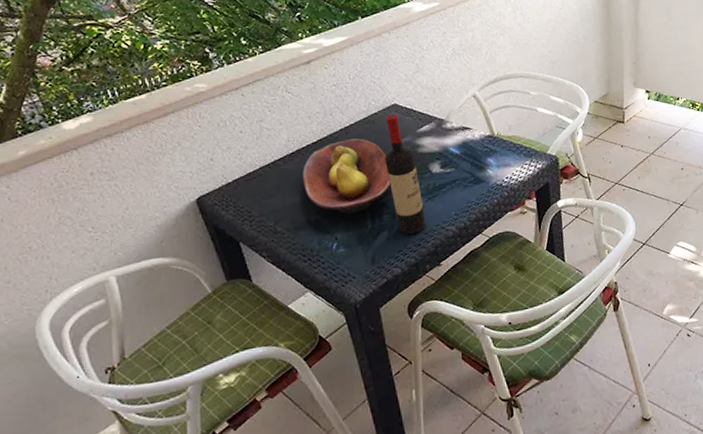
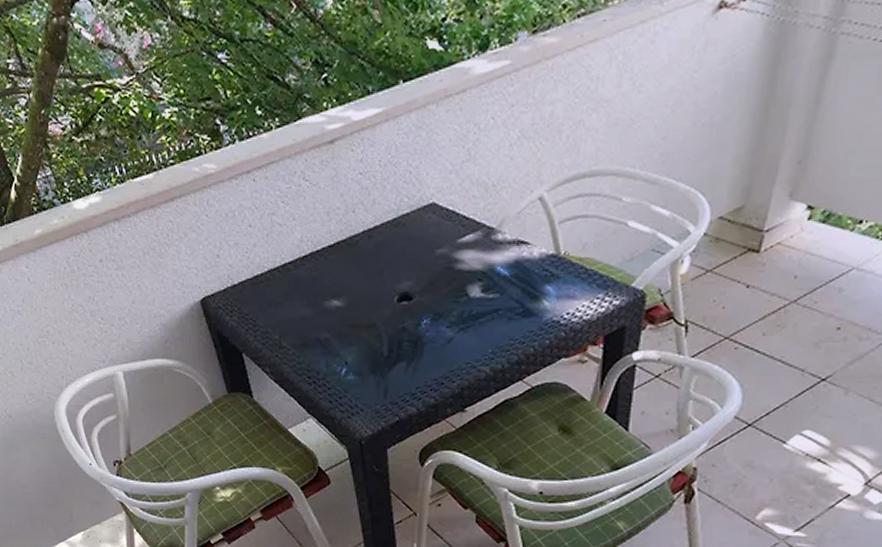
fruit bowl: present [302,138,391,214] -> none [313,244,417,337]
wine bottle: present [384,114,426,235] -> none [412,217,454,370]

